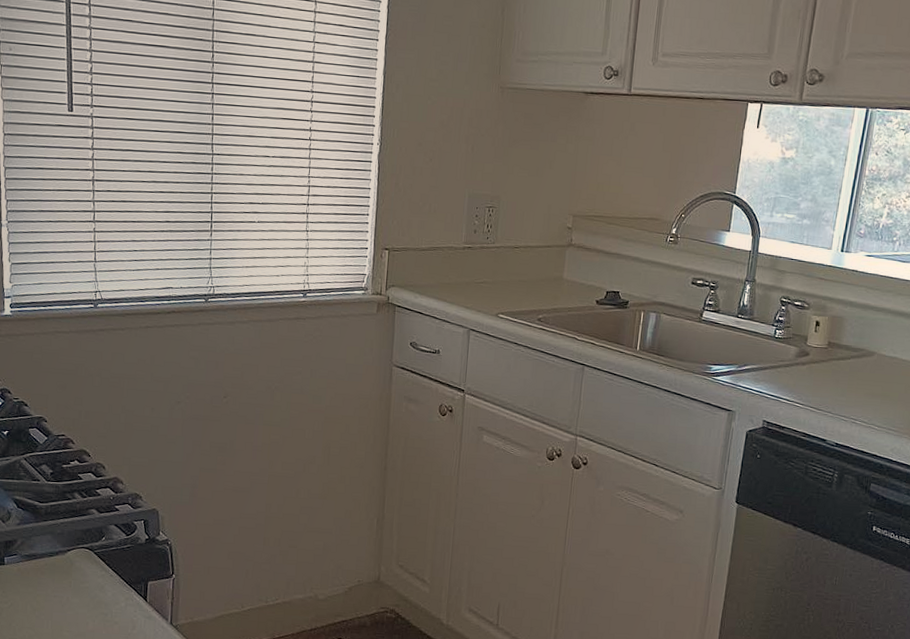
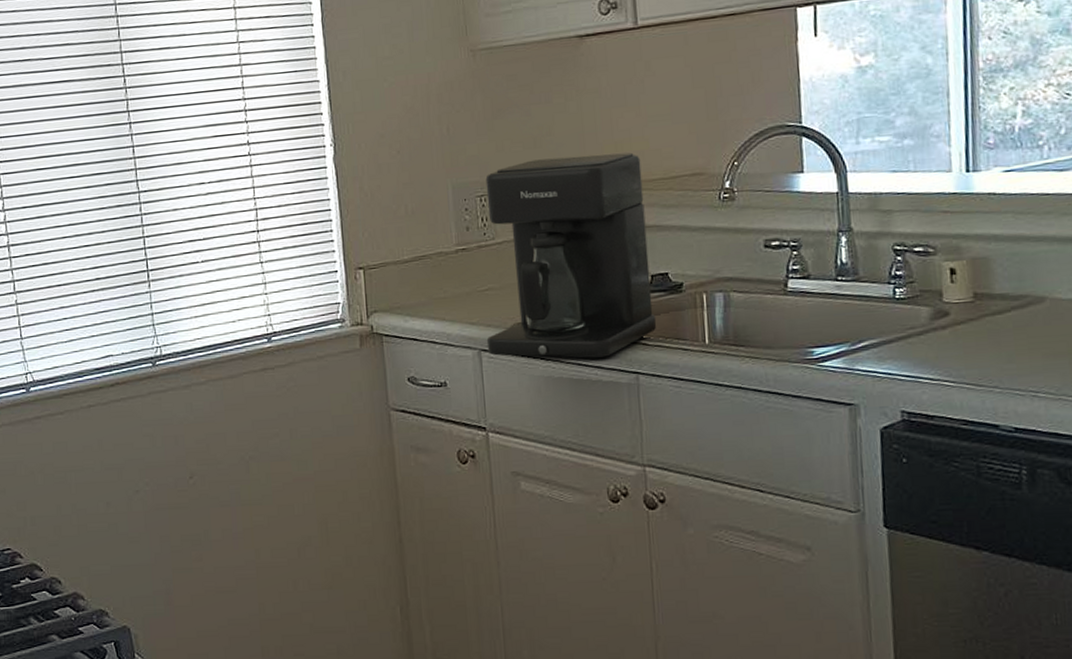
coffee maker: none [475,185,615,349] -> present [485,152,656,358]

